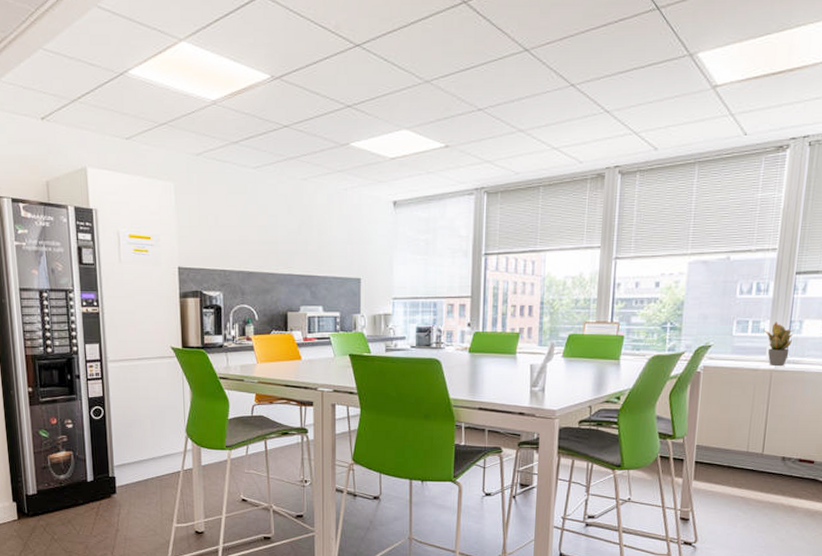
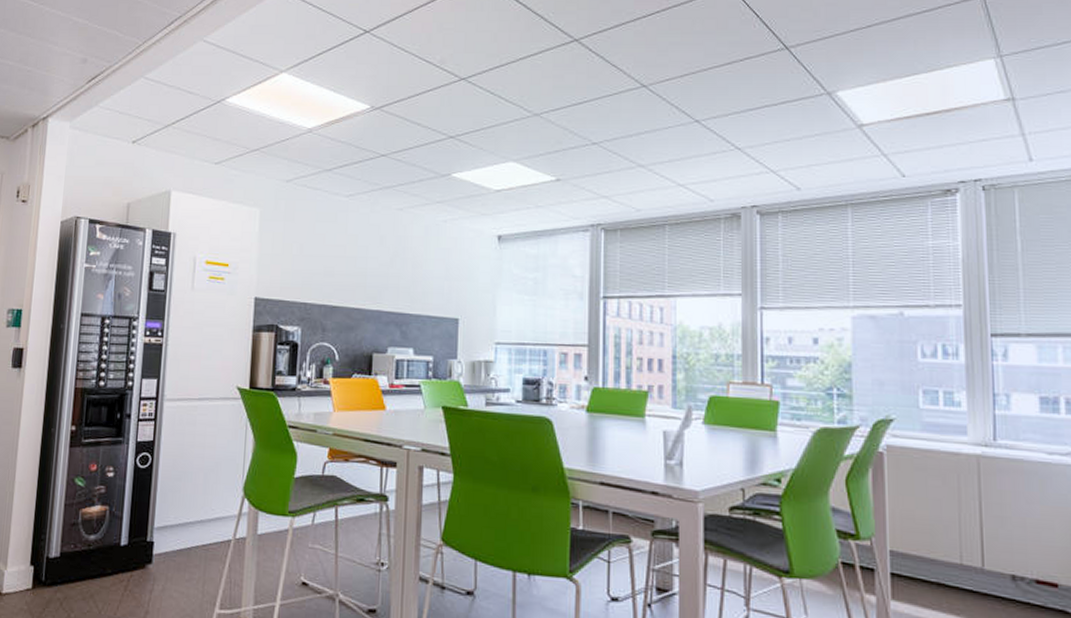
potted plant: present [763,322,794,366] -> none [959,394,1000,450]

